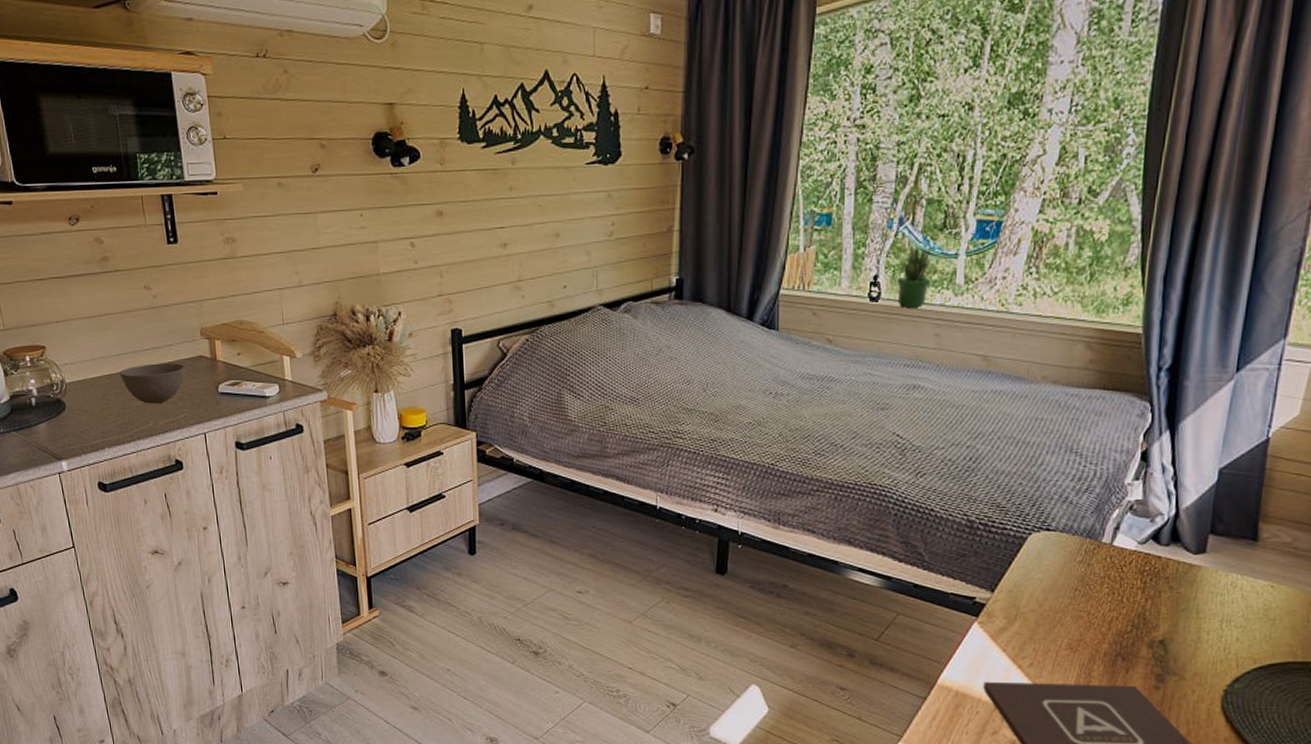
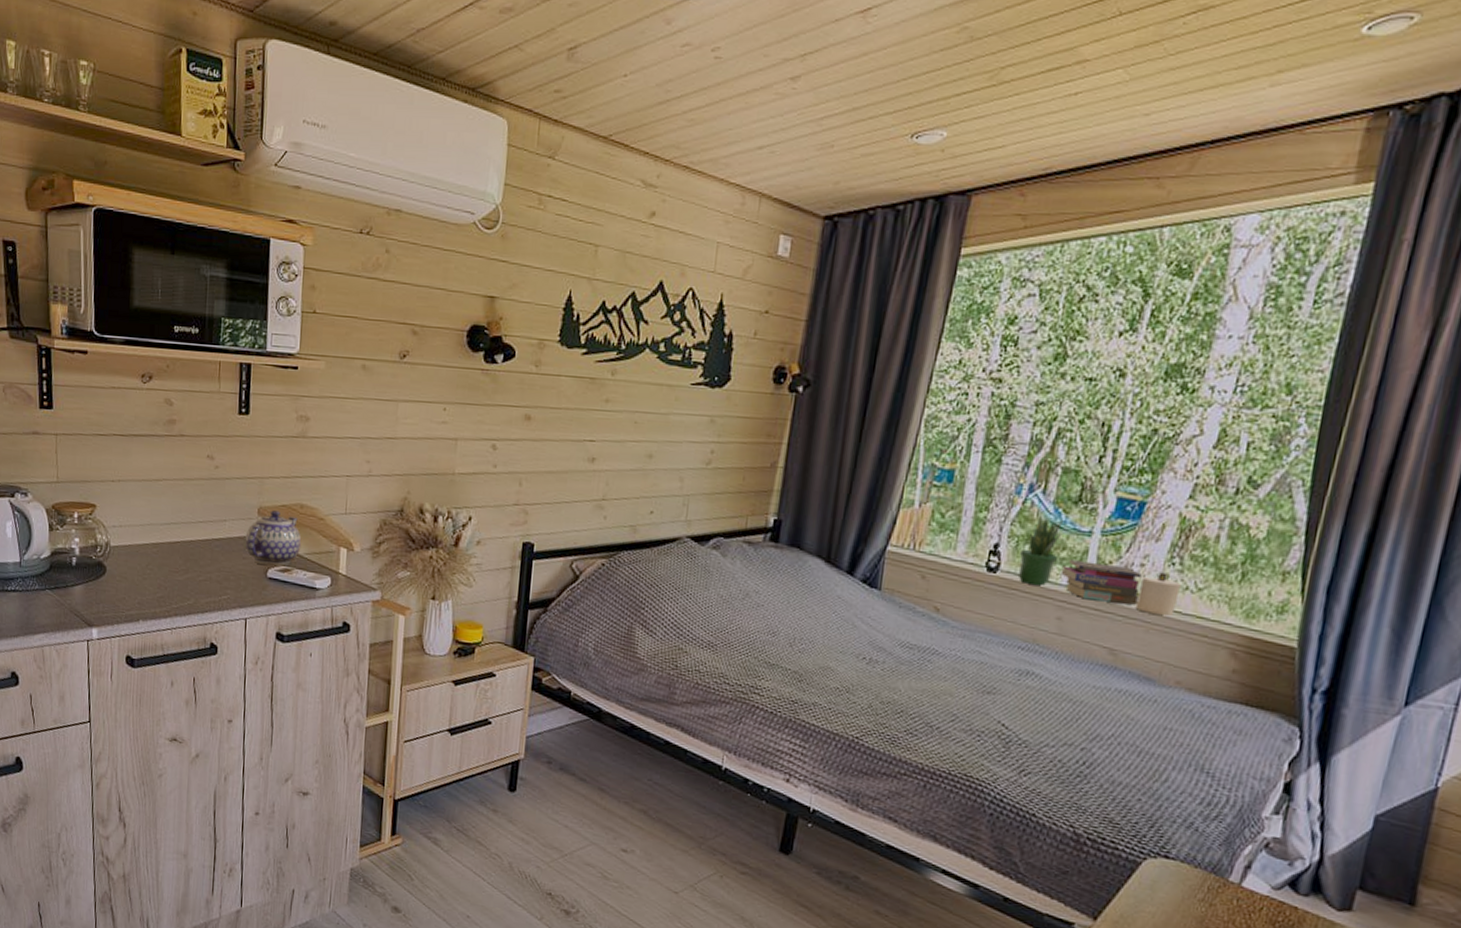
bowl: present [119,363,186,404] -> none [167,537,237,581]
teapot: none [192,330,247,382] -> present [245,510,302,567]
books: none [934,281,1004,315] -> present [1060,560,1142,605]
candle: none [1001,282,1039,321] -> present [1135,572,1181,617]

